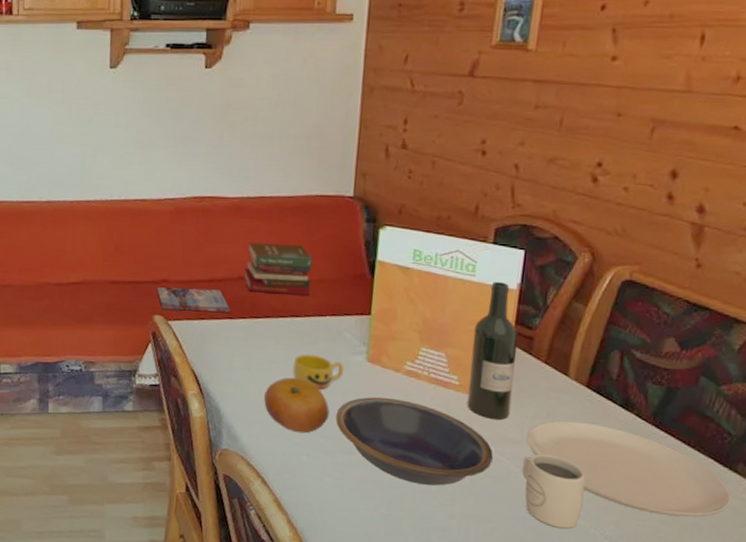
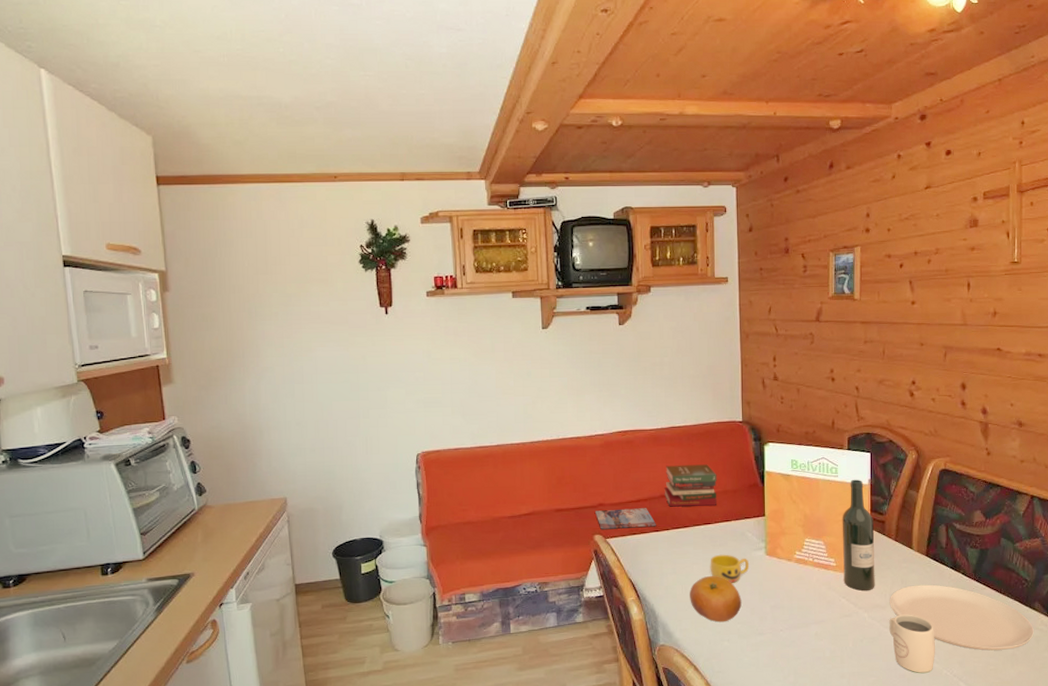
bowl: present [335,397,493,486] -> none [747,583,867,653]

